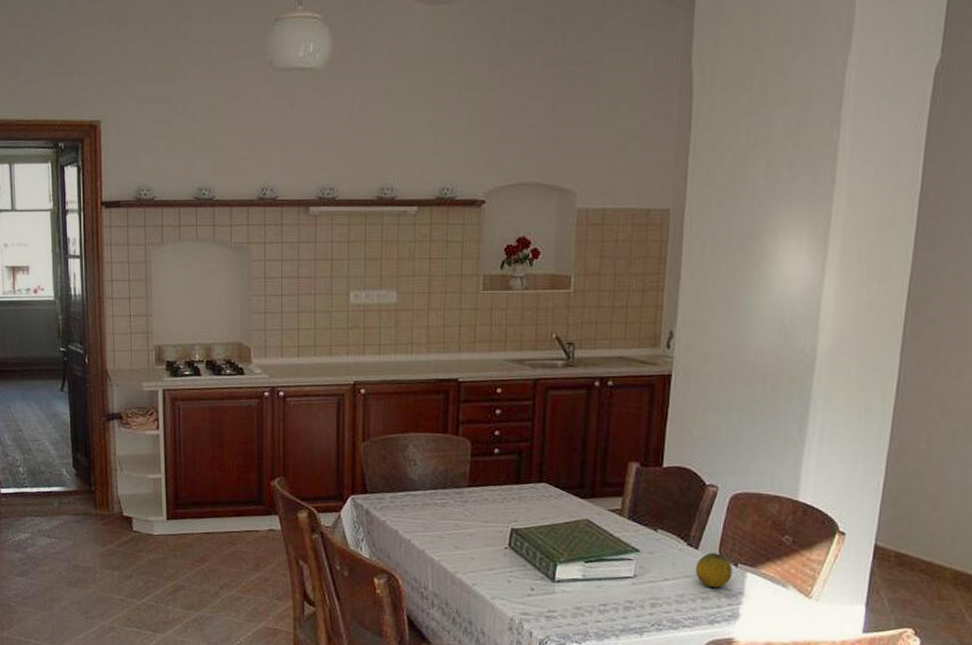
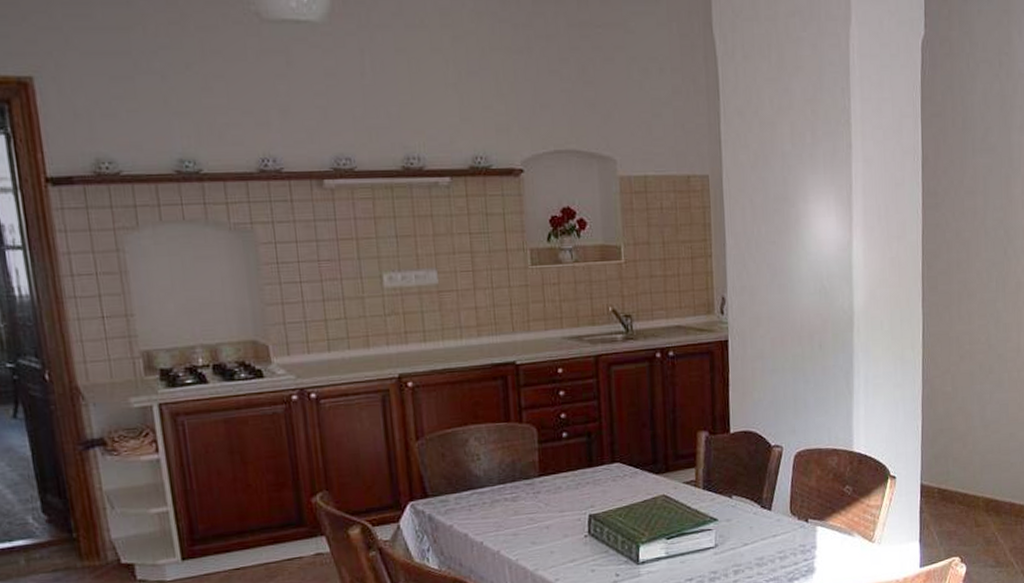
fruit: present [695,553,733,588] -> none [770,511,804,546]

